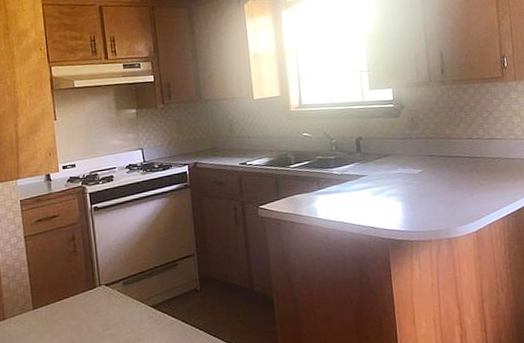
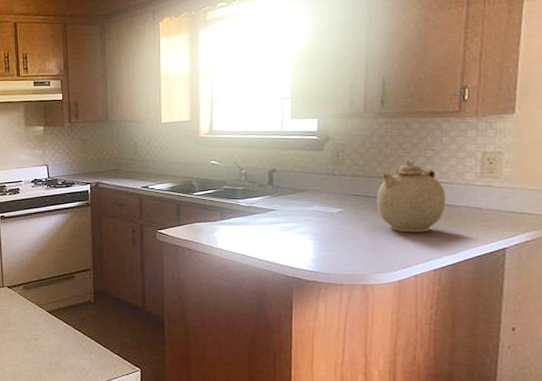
teapot: none [448,120,504,186] -> present [377,159,446,233]

